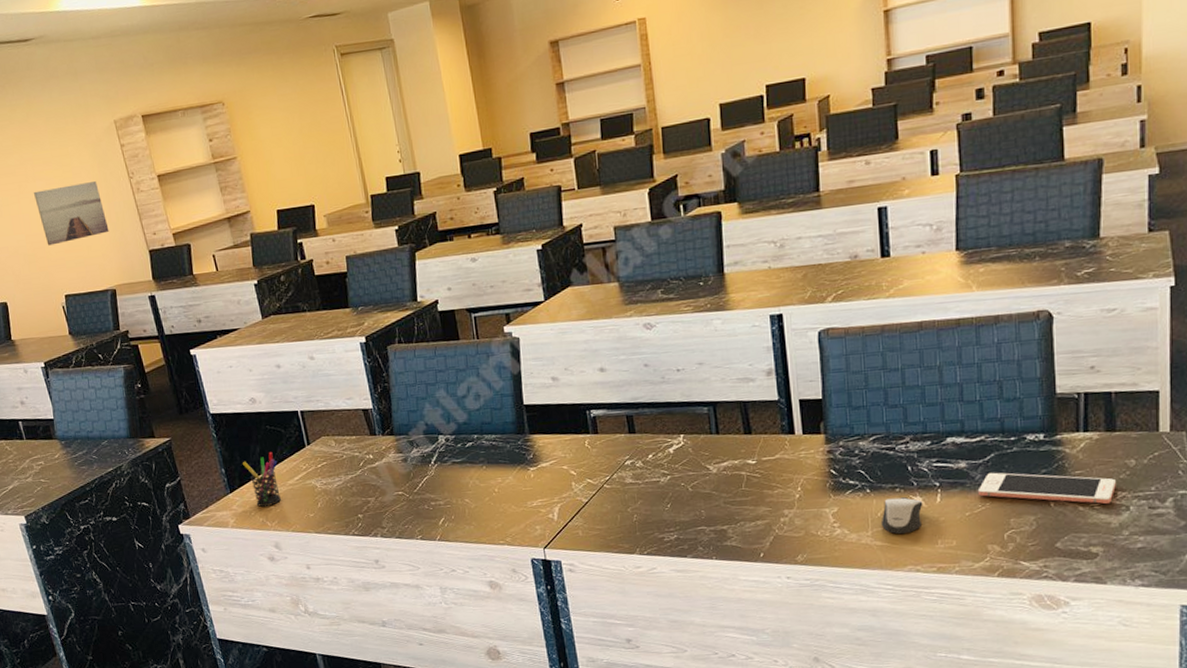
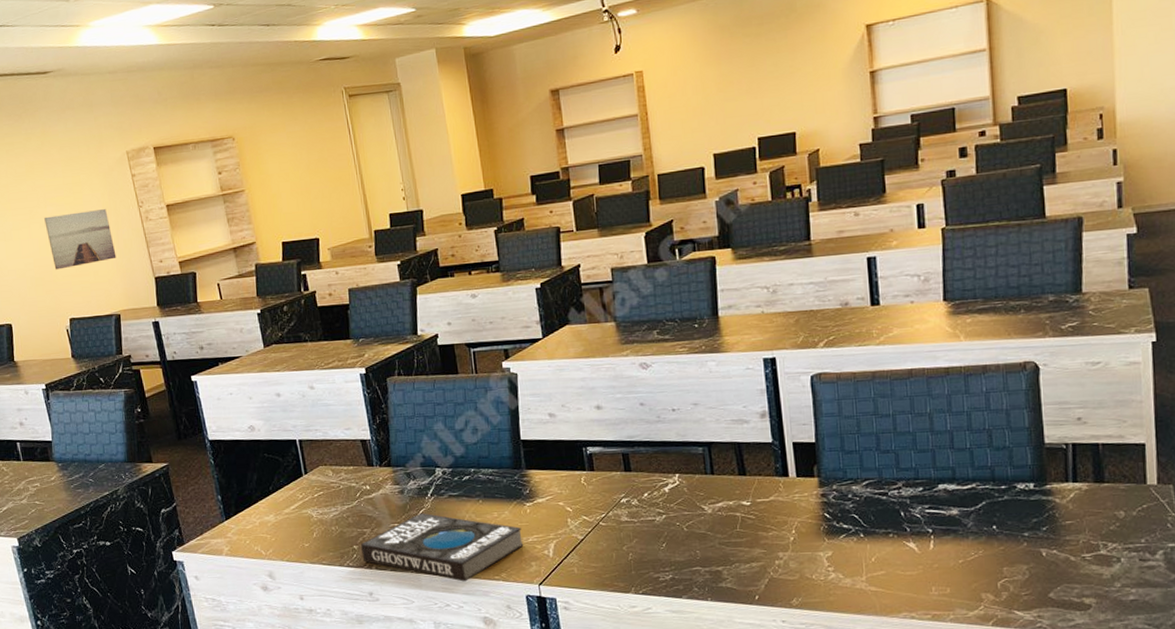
pen holder: present [242,451,282,507] -> none [238,479,277,535]
book: none [366,480,528,547] -> present [361,513,524,582]
computer mouse: present [880,497,923,535] -> none [875,543,917,581]
cell phone: present [977,472,1116,504] -> none [970,520,1106,555]

